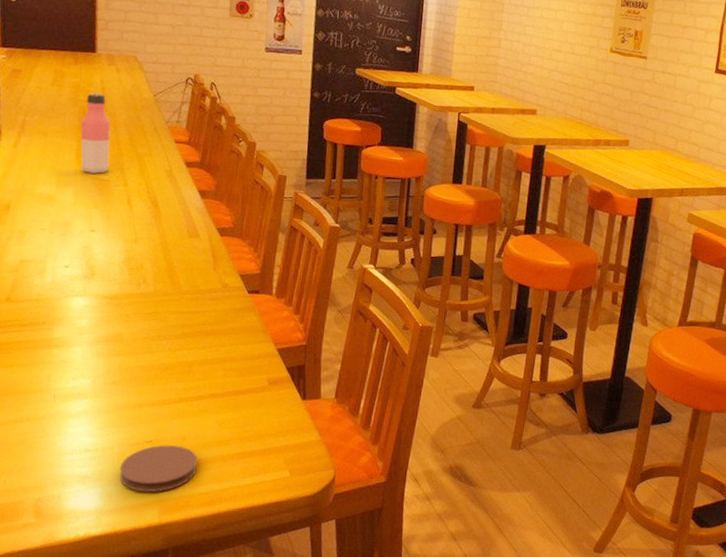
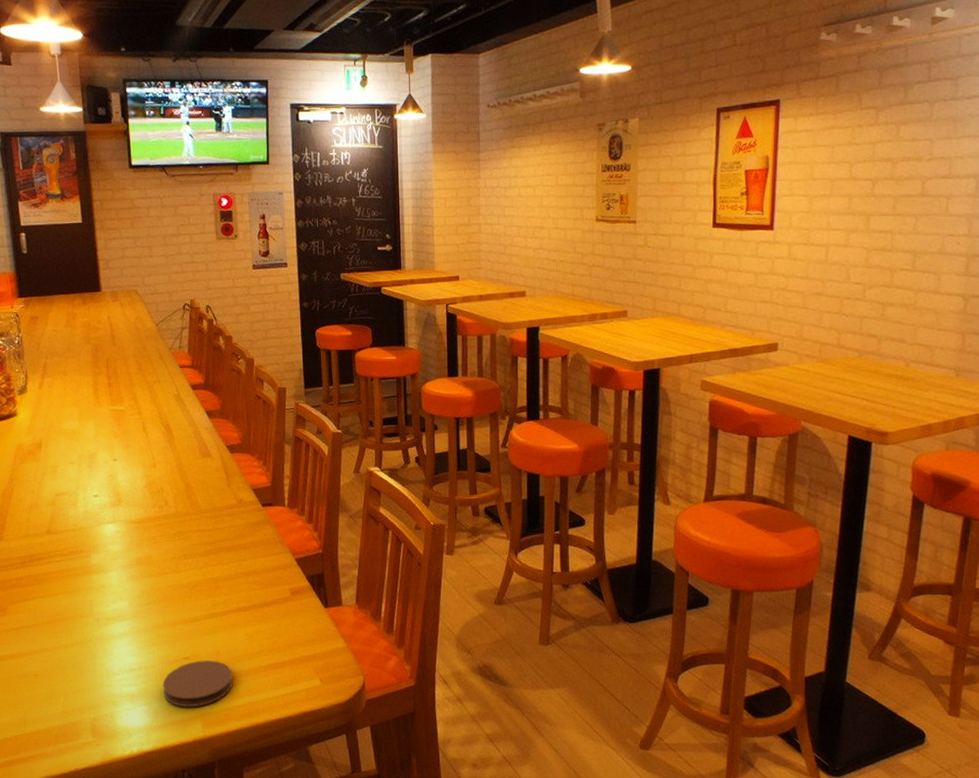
water bottle: present [80,93,111,174] -> none [95,330,124,406]

